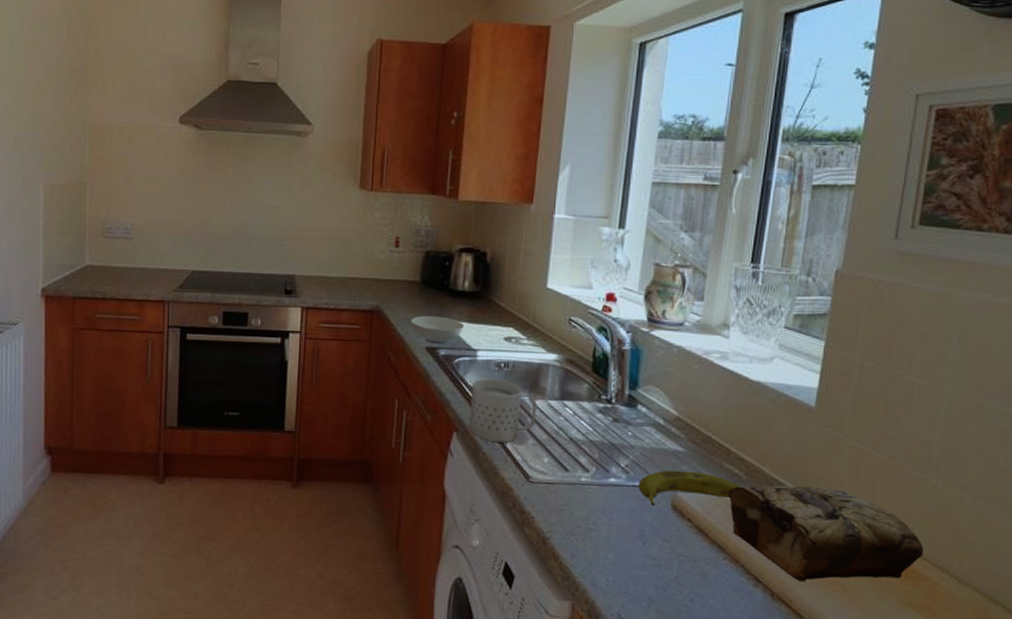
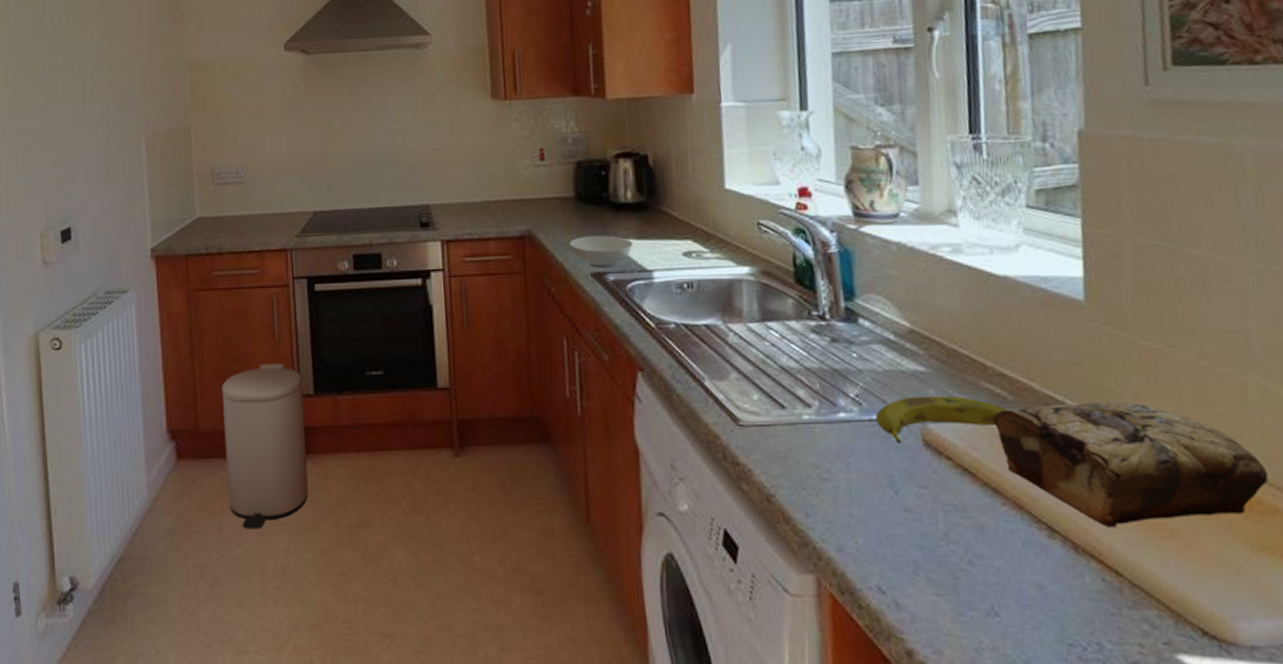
pedal bin: none [94,397,168,535] -> present [221,363,309,529]
mug: present [469,378,537,443] -> none [652,303,736,380]

